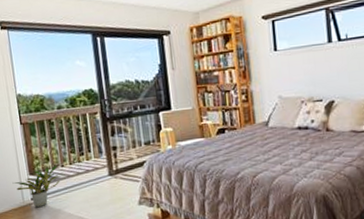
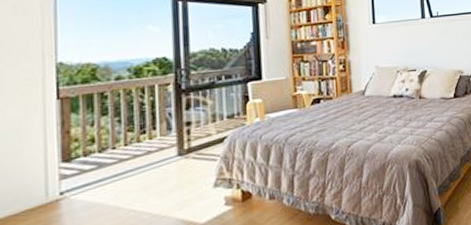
potted plant: present [12,165,67,208] -> none [32,147,118,204]

